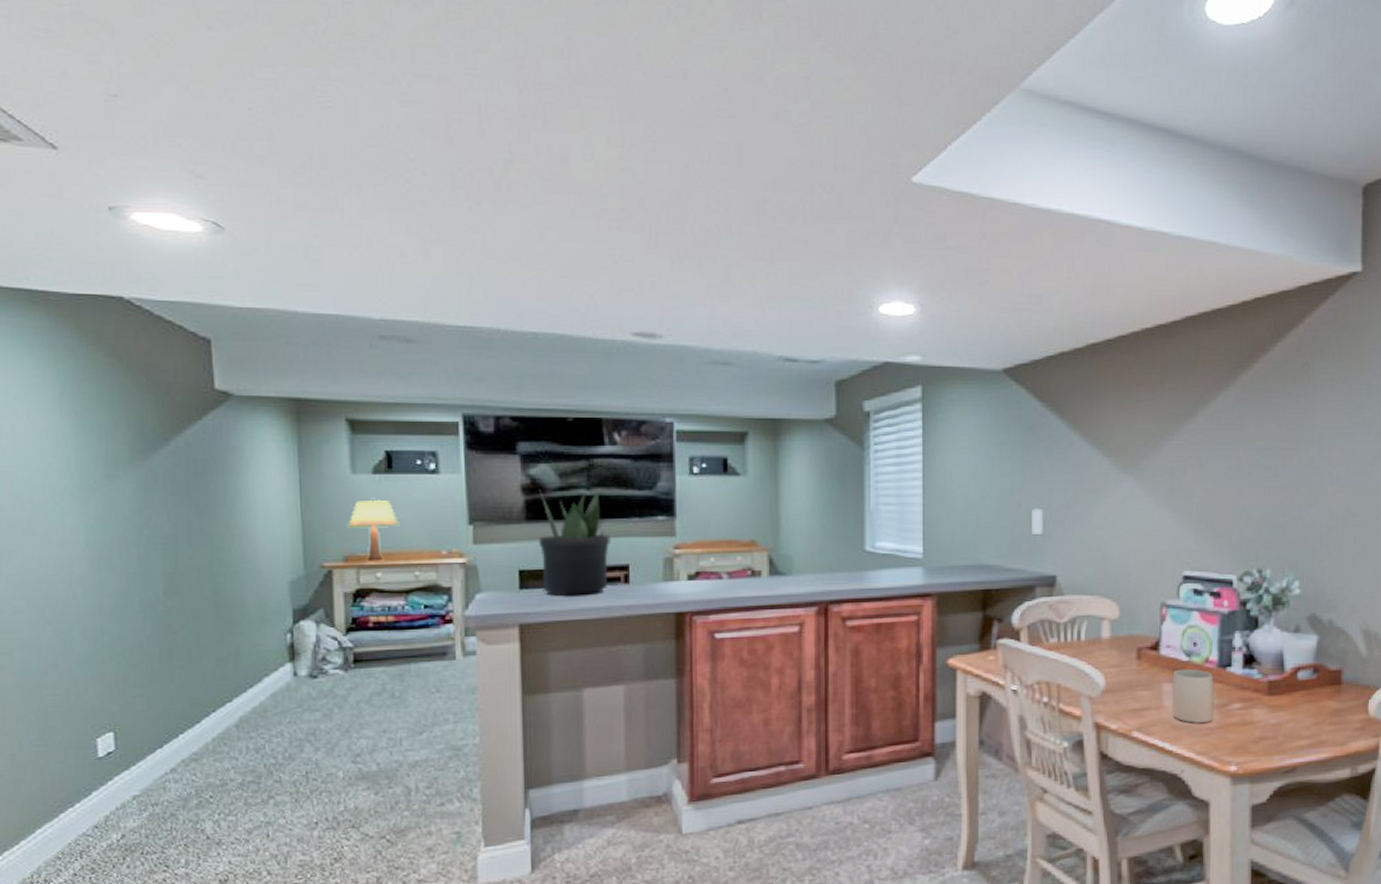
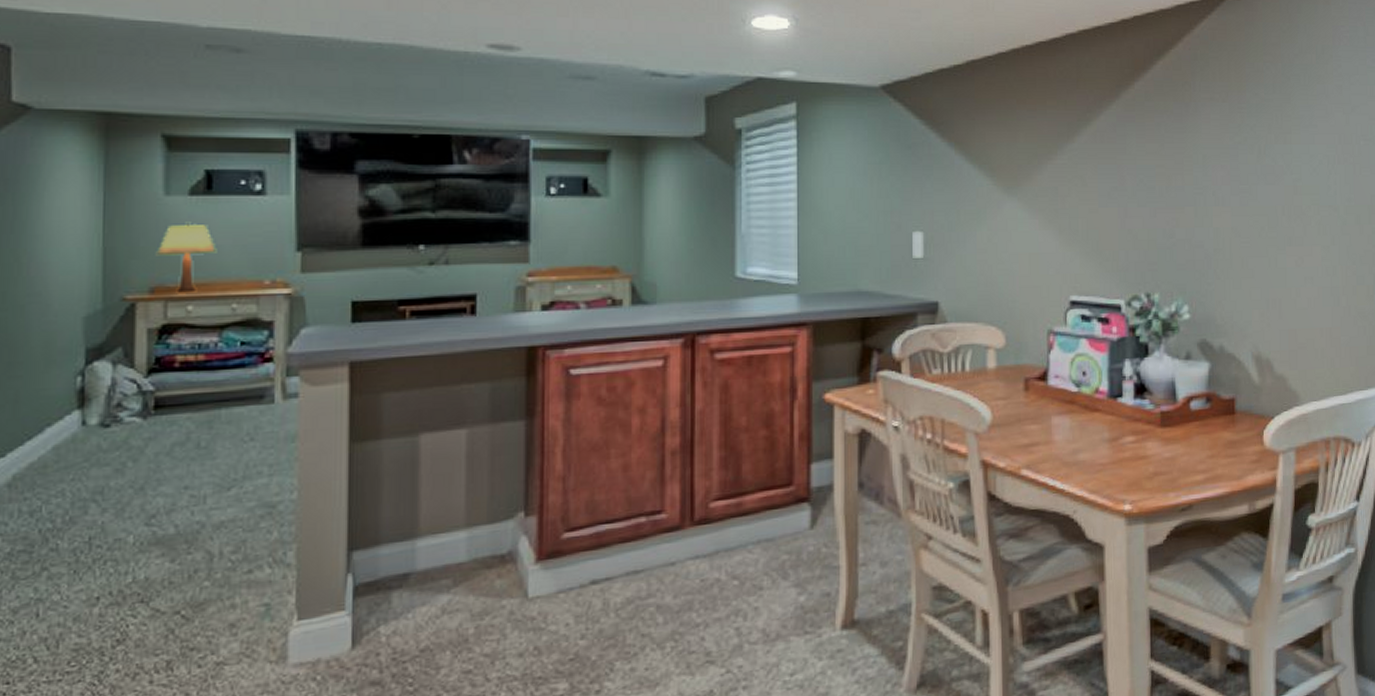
planter: present [538,489,611,596] -> none [375,211,457,329]
mug: present [1172,668,1215,723] -> none [1062,400,1106,459]

